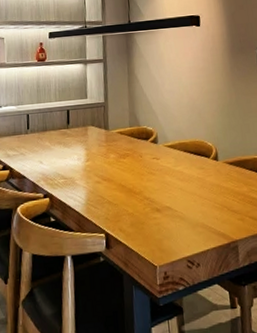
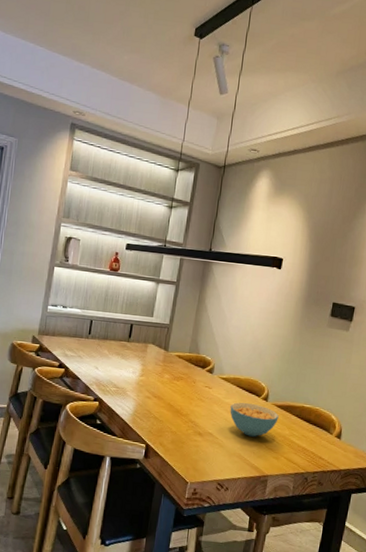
cereal bowl: none [182,166,234,202] -> present [230,402,279,437]

